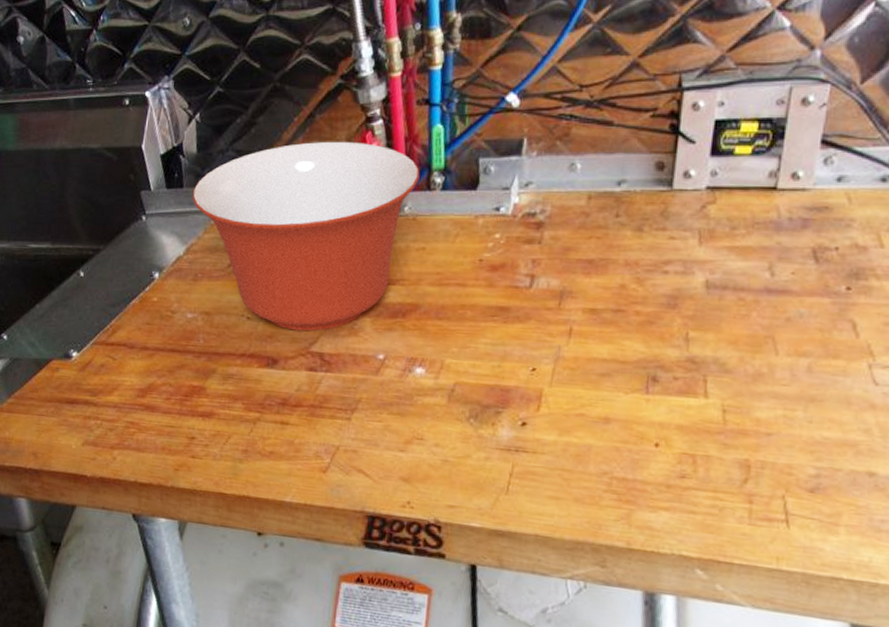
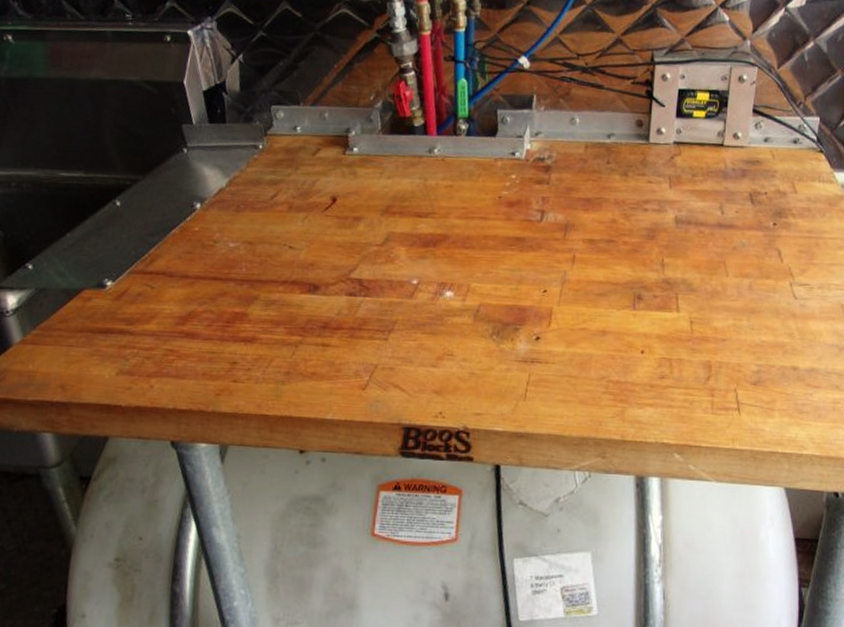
mixing bowl: present [192,141,420,332] -> none [234,87,448,260]

